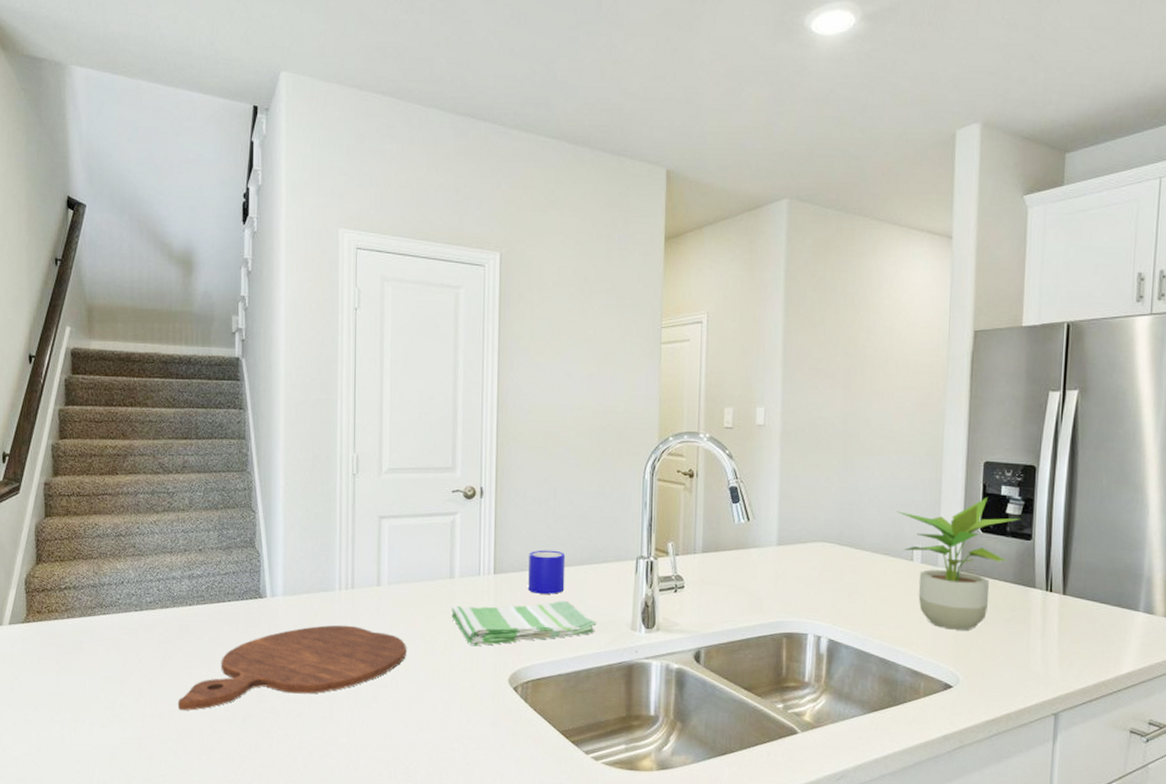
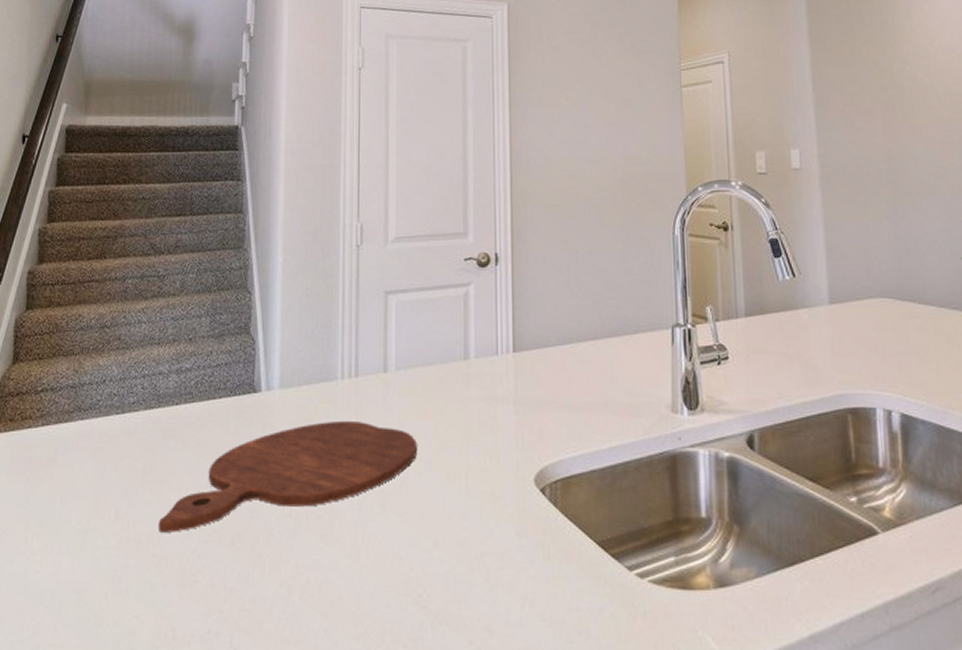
dish towel: present [451,601,597,647] -> none [467,381,632,440]
mug: present [528,550,566,594] -> none [551,321,593,373]

